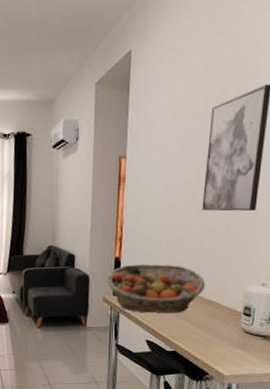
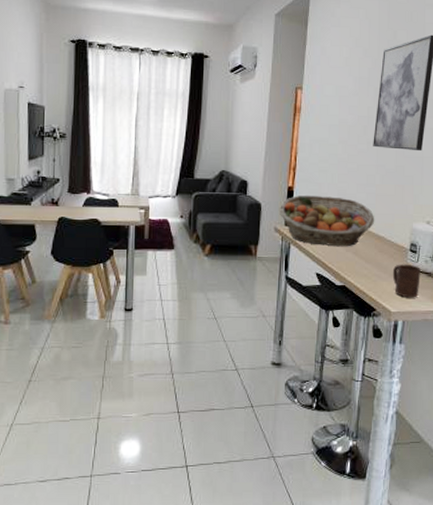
cup: none [225,327,256,361] -> present [392,264,421,298]

